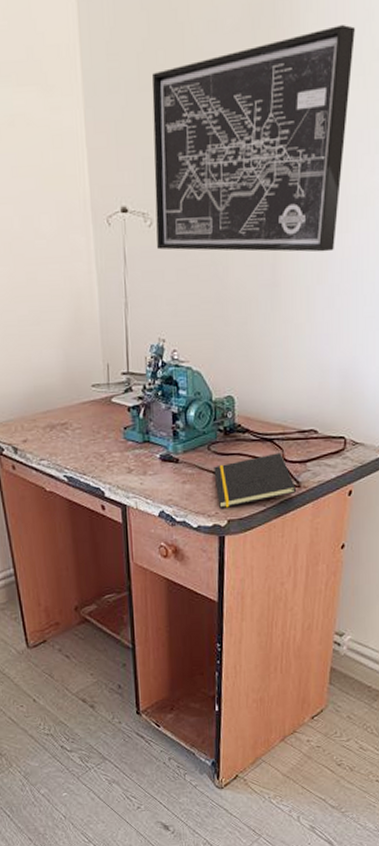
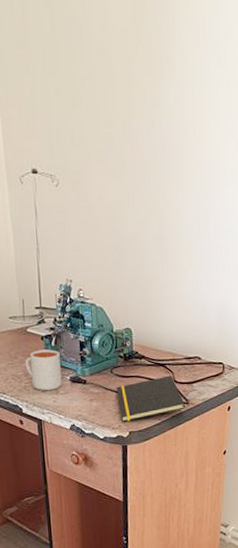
mug: none [108,422,150,472] -> present [25,349,62,391]
wall art: present [152,25,355,252] -> none [56,36,219,213]

